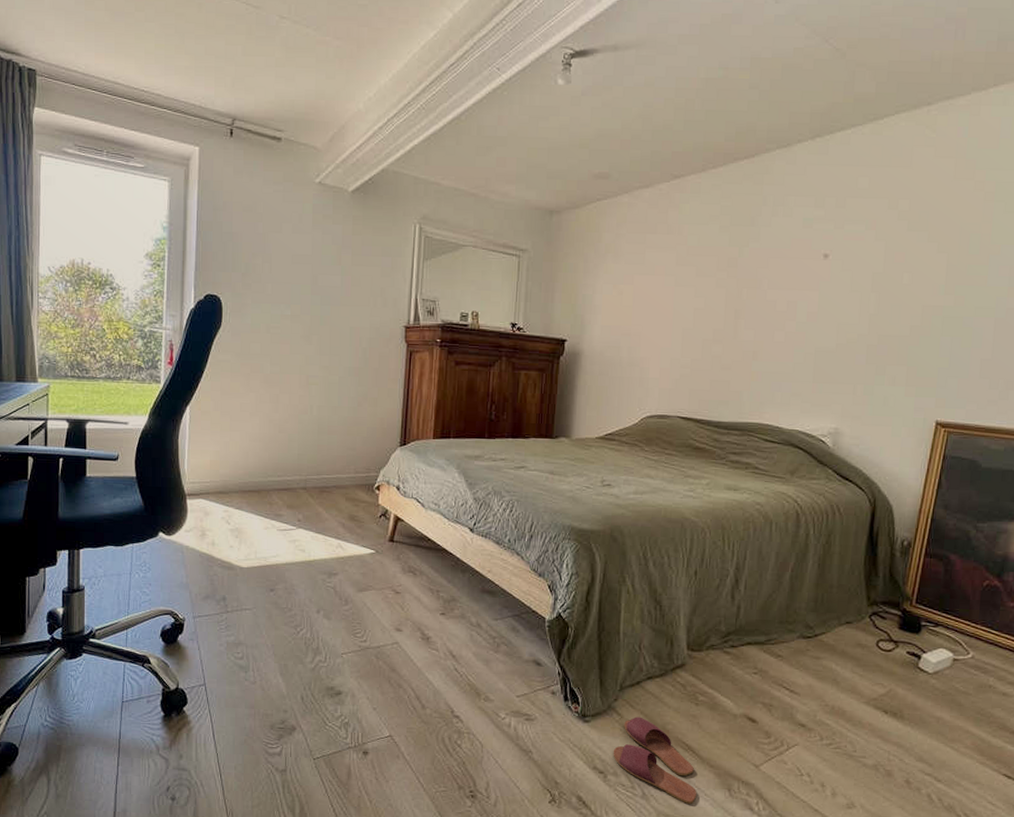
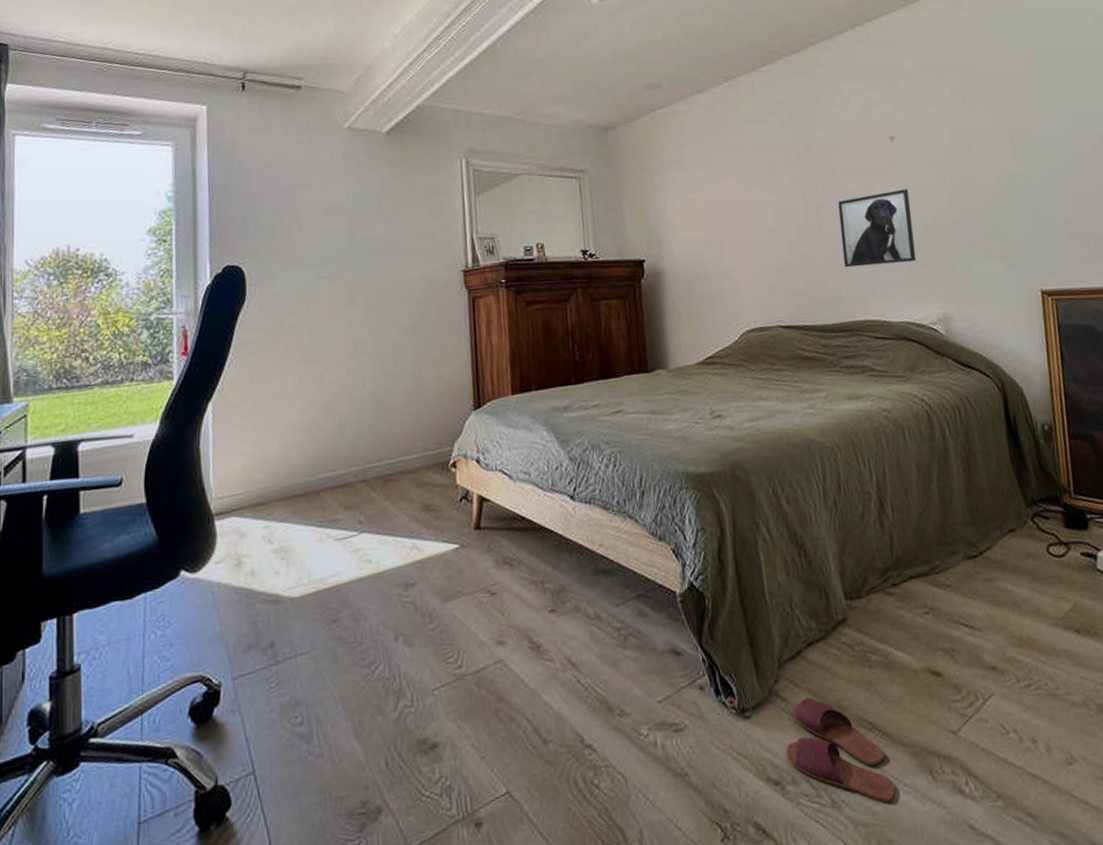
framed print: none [750,307,831,377] -> present [838,189,916,268]

